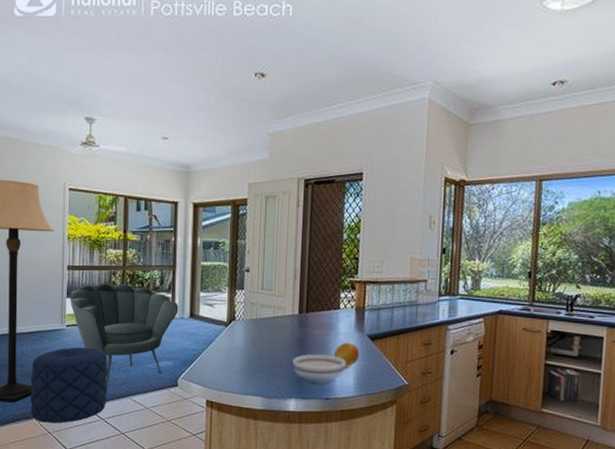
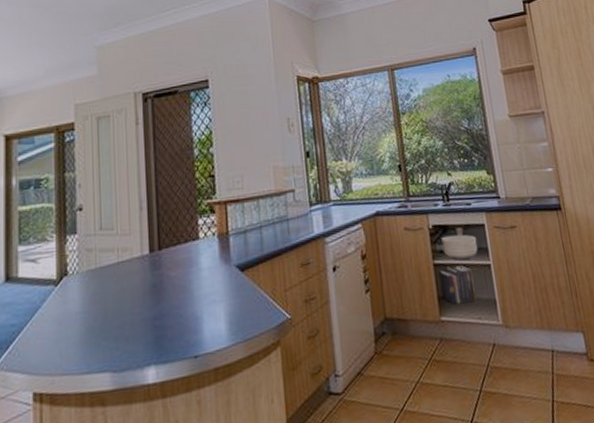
bowl: present [293,354,346,384] -> none [147,298,214,340]
fruit: present [333,342,360,367] -> none [197,278,230,311]
bowl: none [556,341,593,365] -> present [441,234,478,260]

